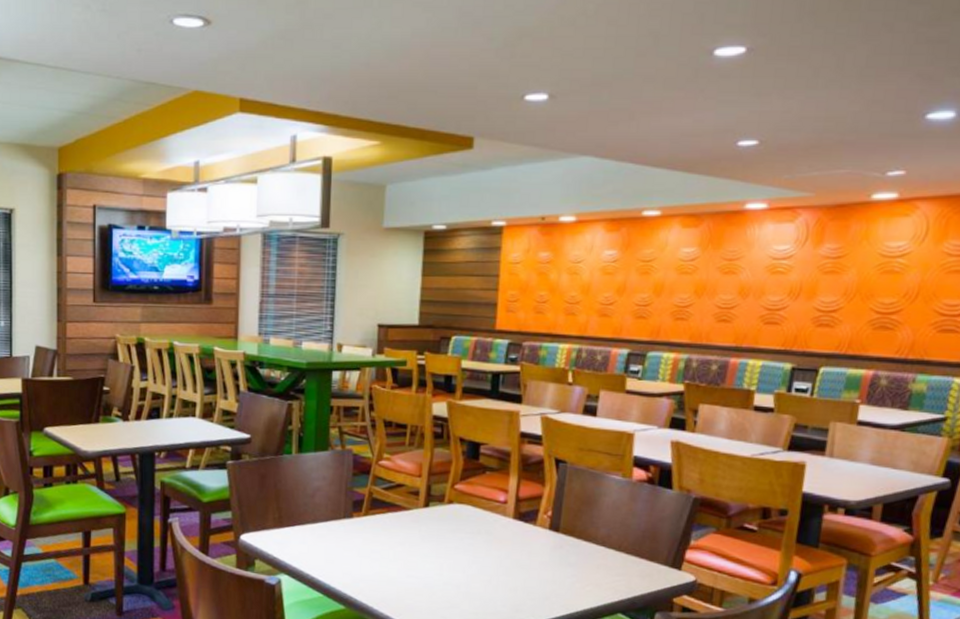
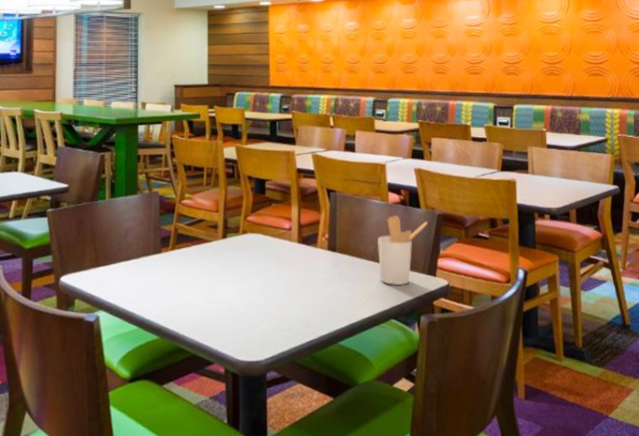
utensil holder: none [609,495,680,577] -> present [378,216,428,285]

